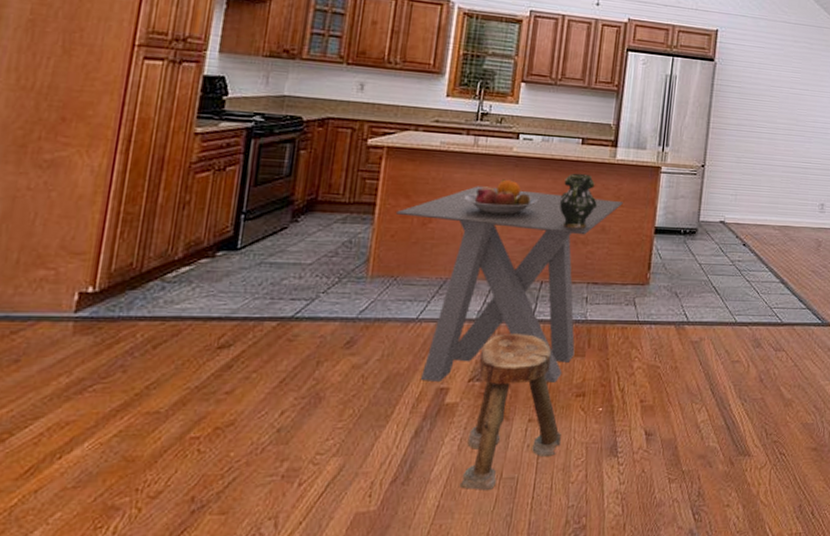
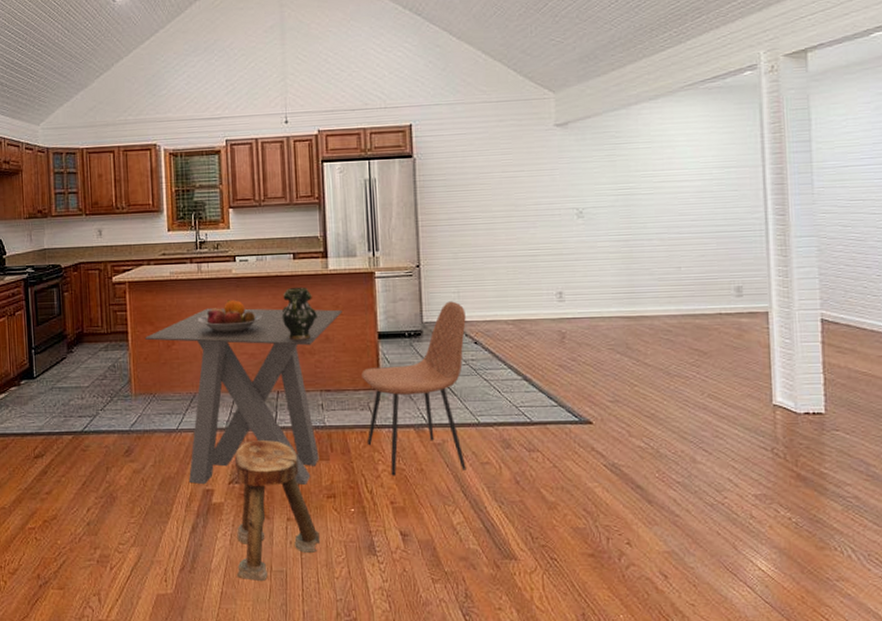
chair: none [626,203,740,374] -> present [362,301,467,476]

